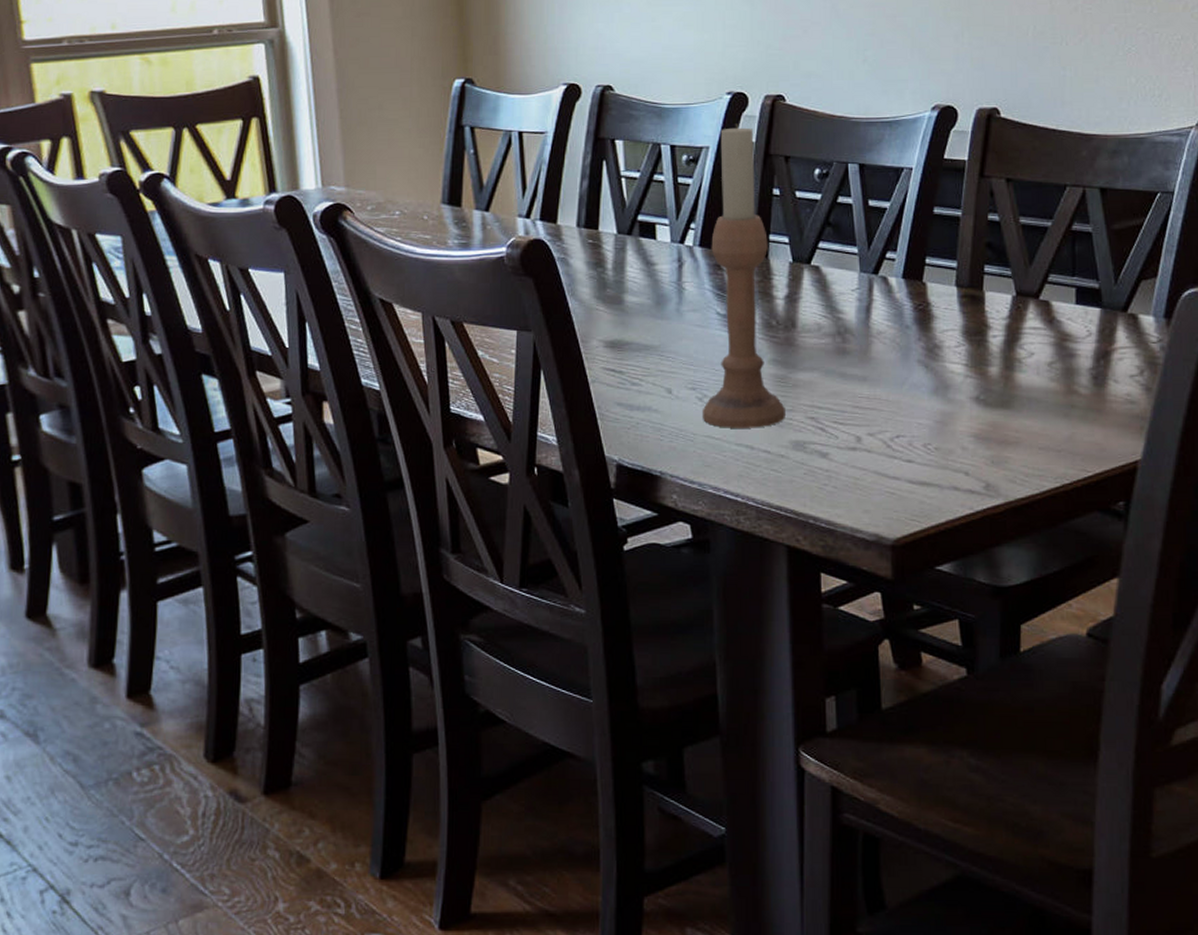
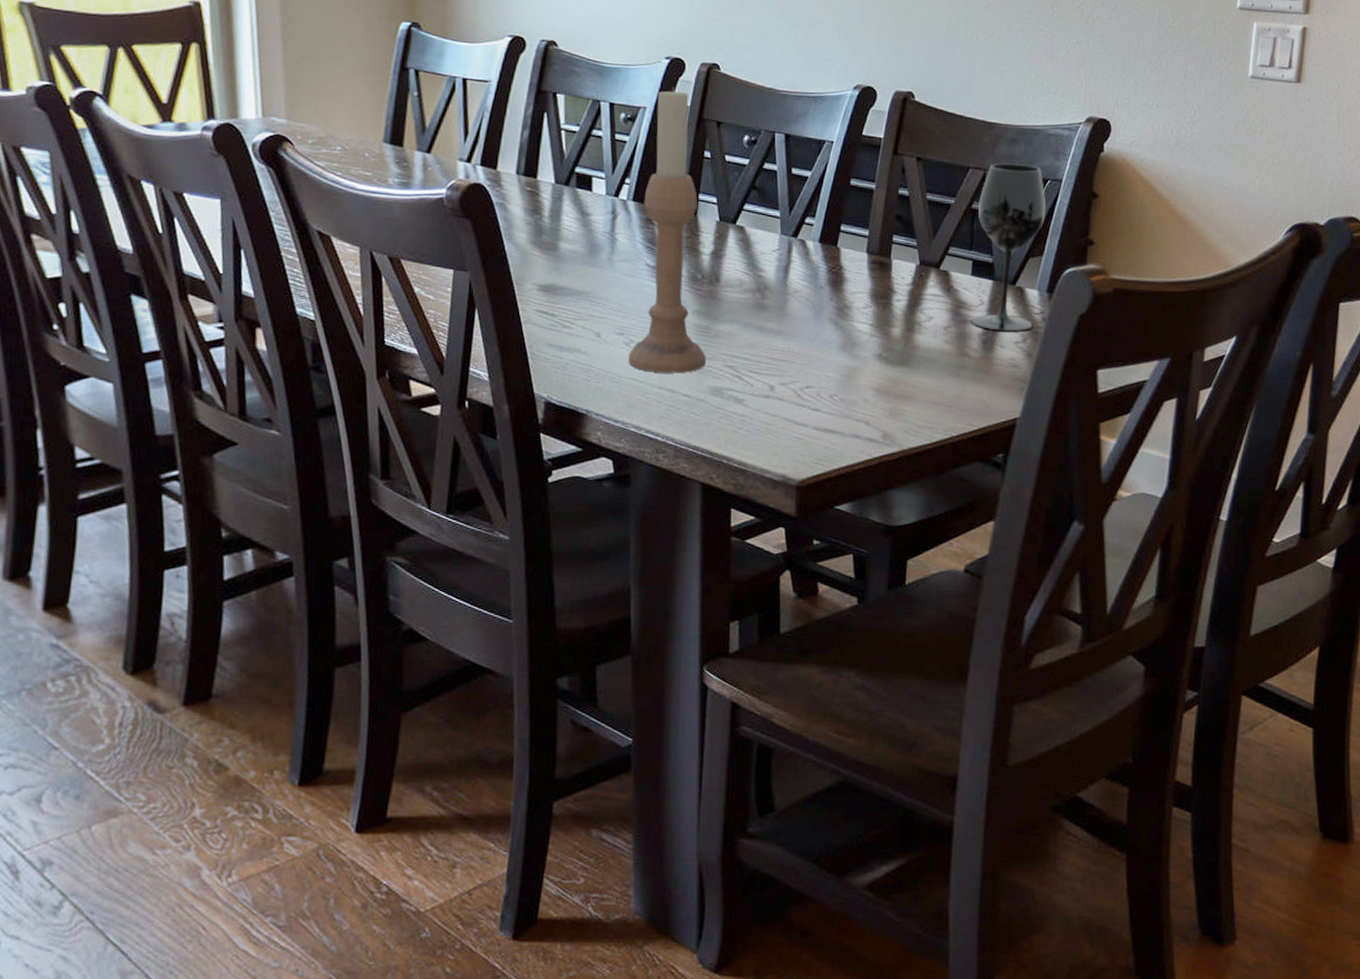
wineglass: none [1078,177,1157,364] -> present [971,163,1045,332]

